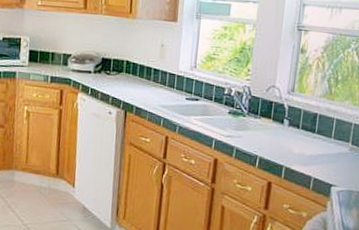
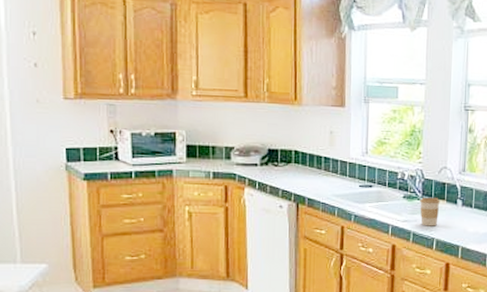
coffee cup: none [244,114,266,144] -> present [420,197,440,226]

